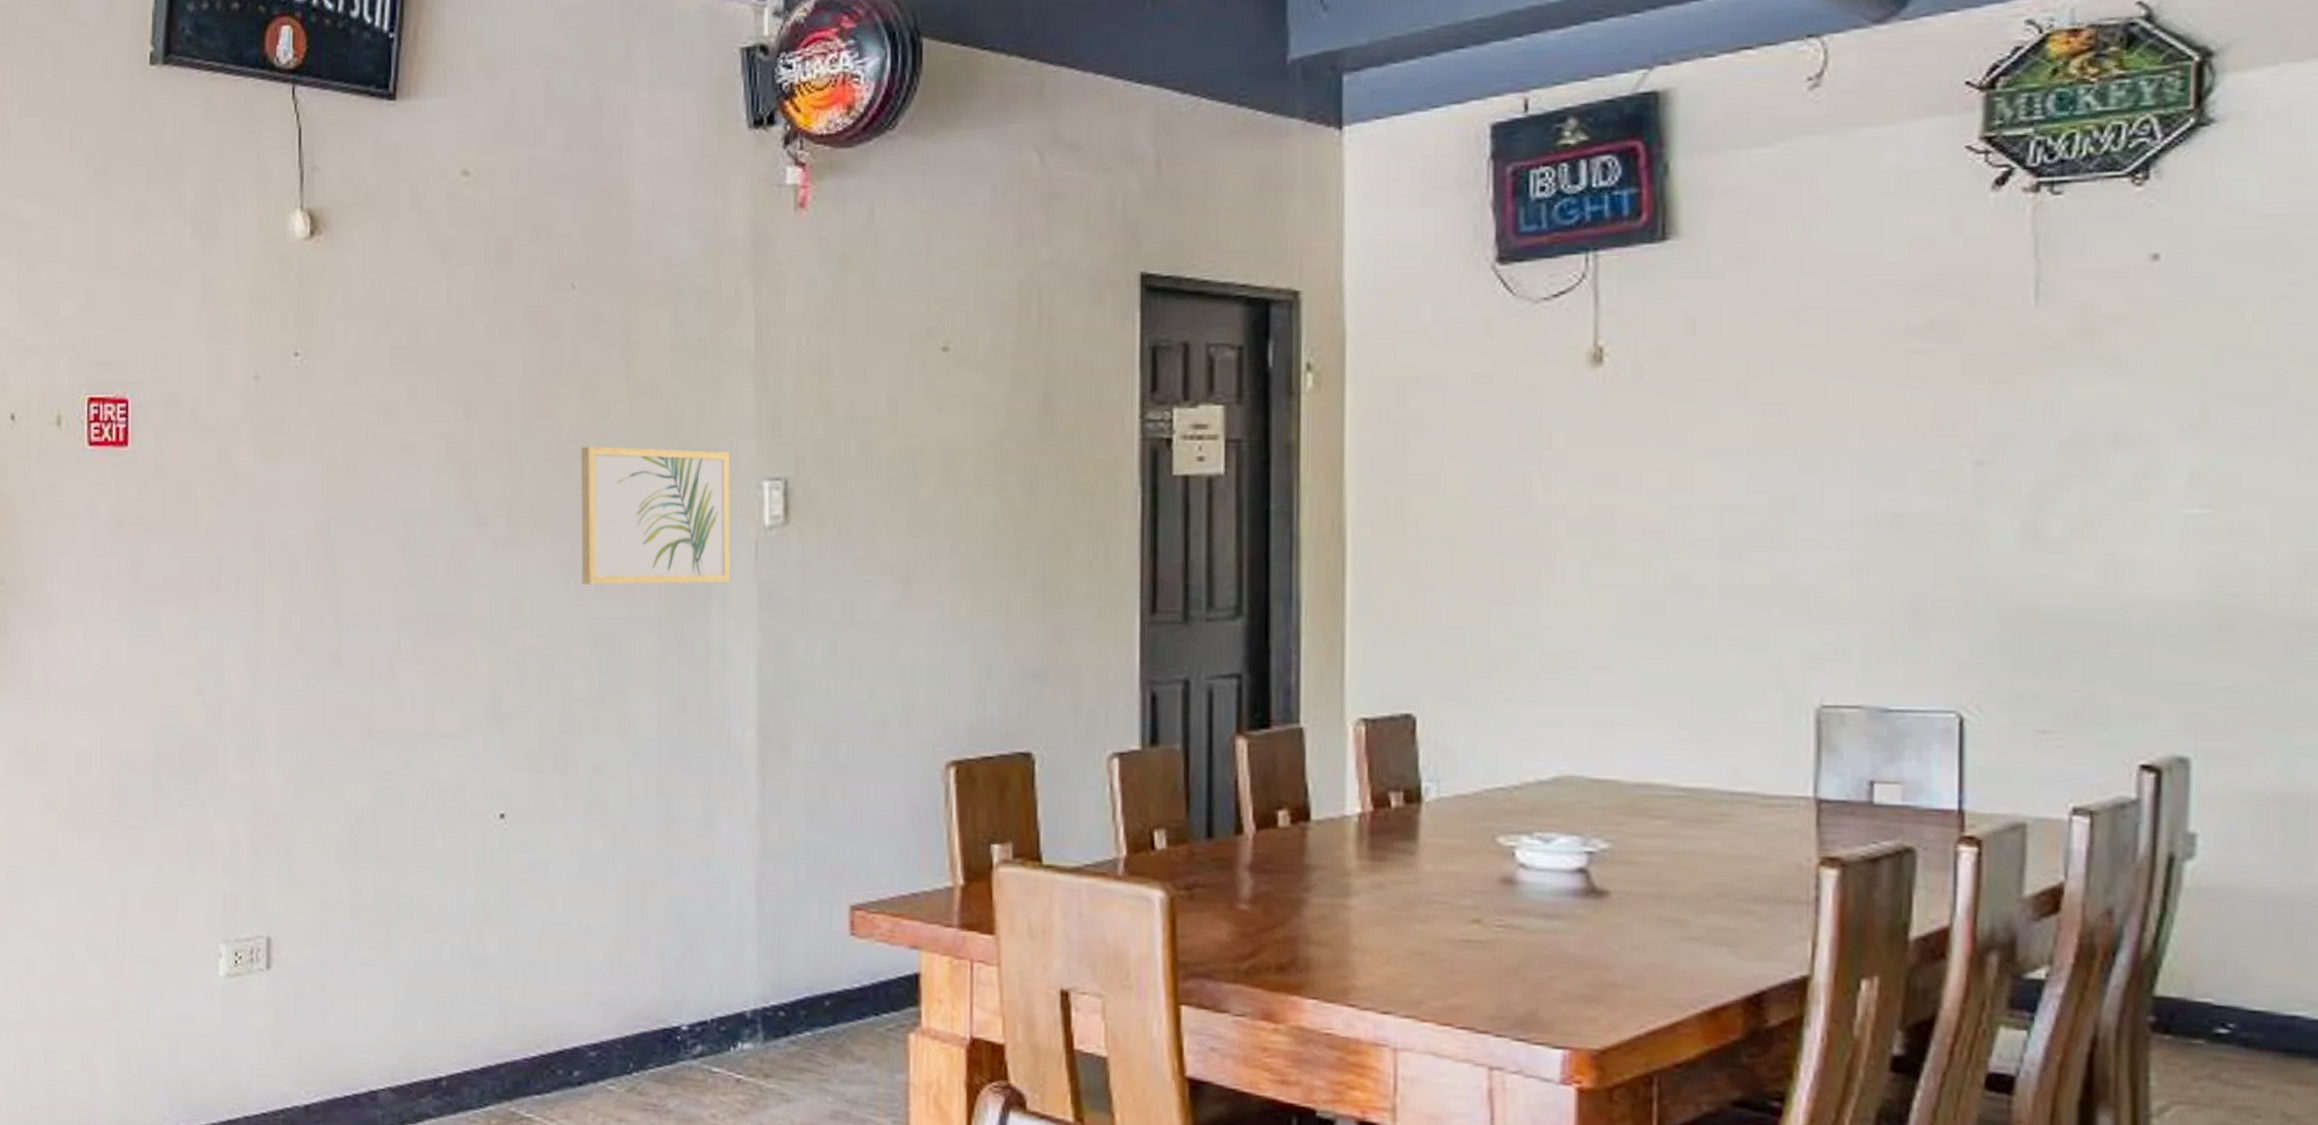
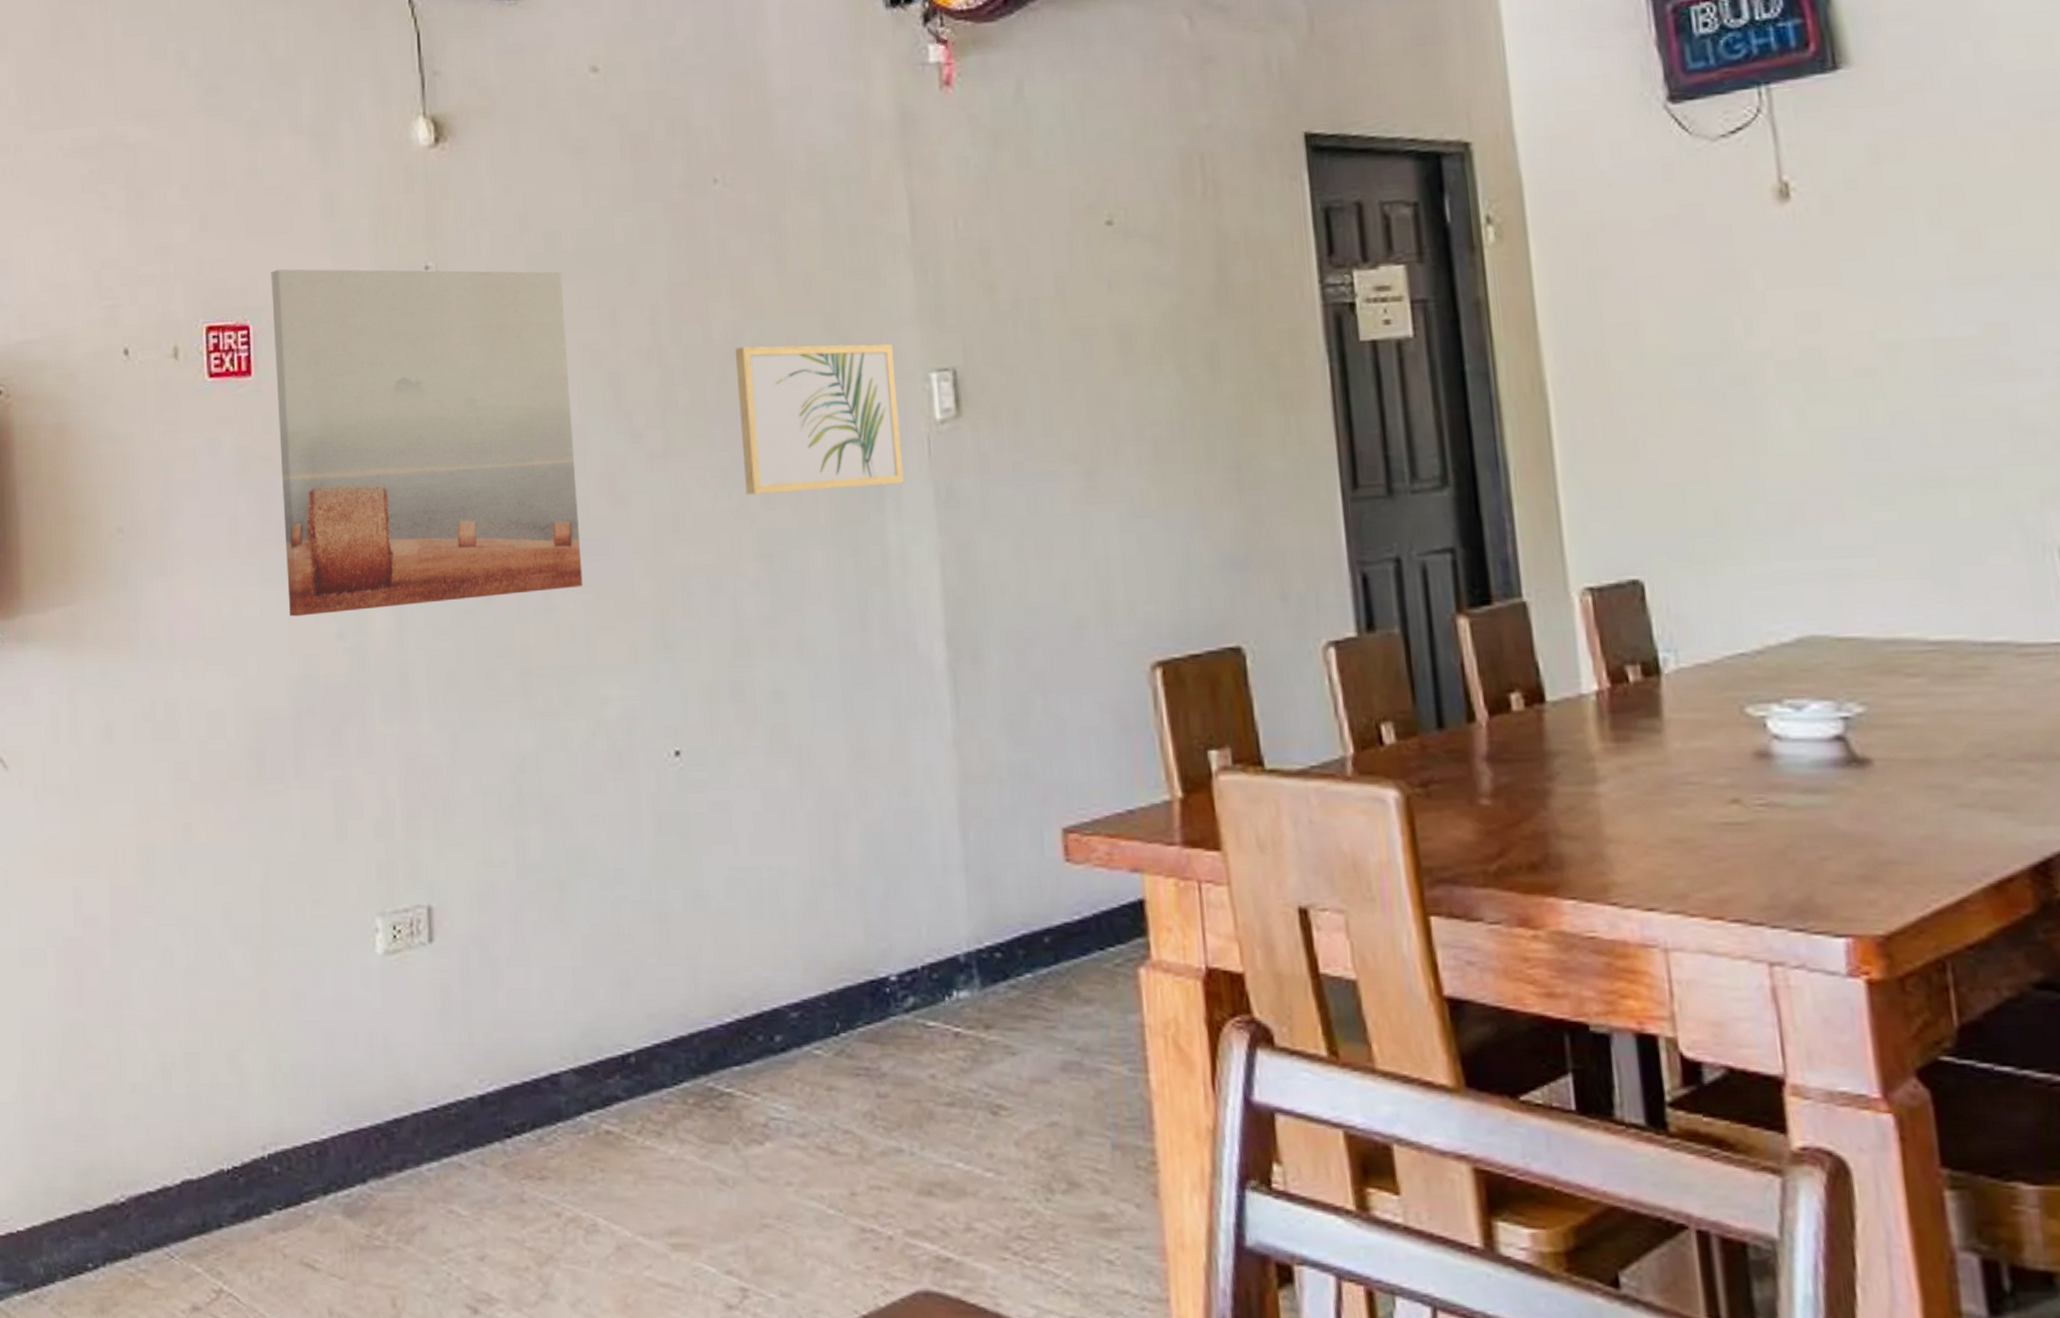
wall art: none [150,347,425,671] -> present [271,269,583,617]

